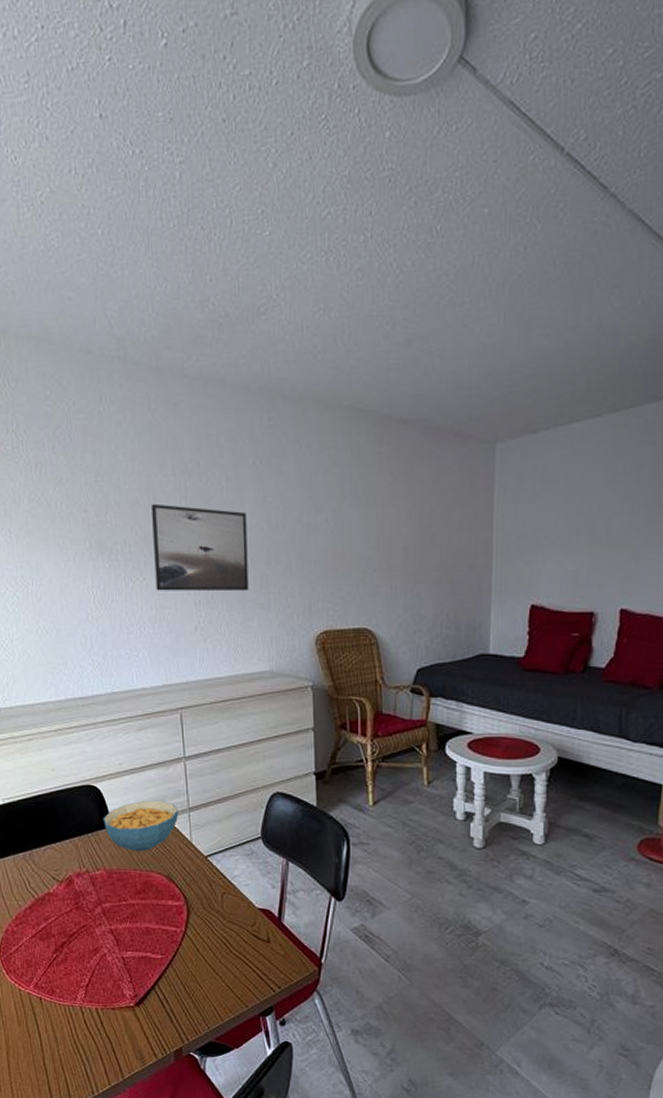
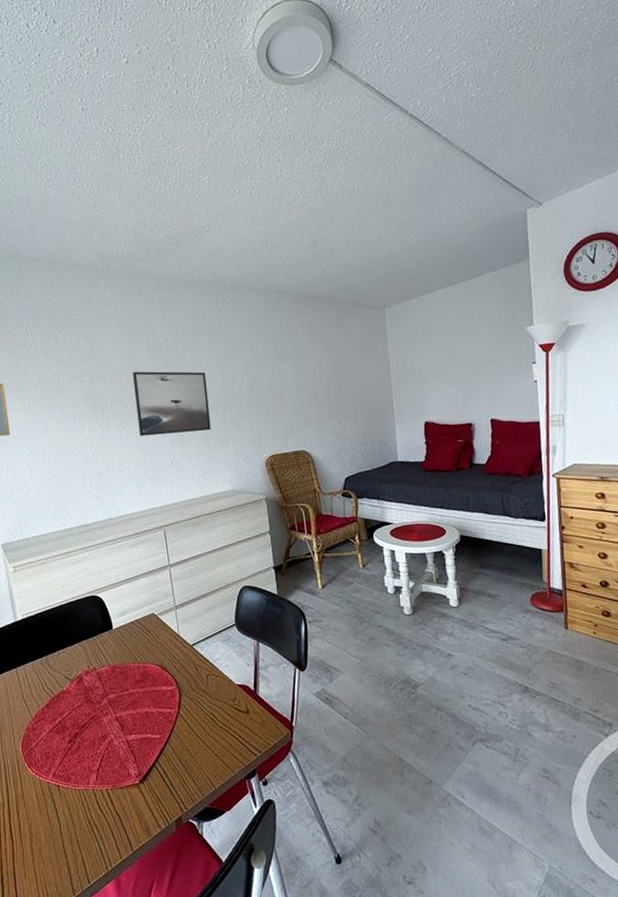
cereal bowl: present [102,800,179,852] -> none [105,602,167,648]

